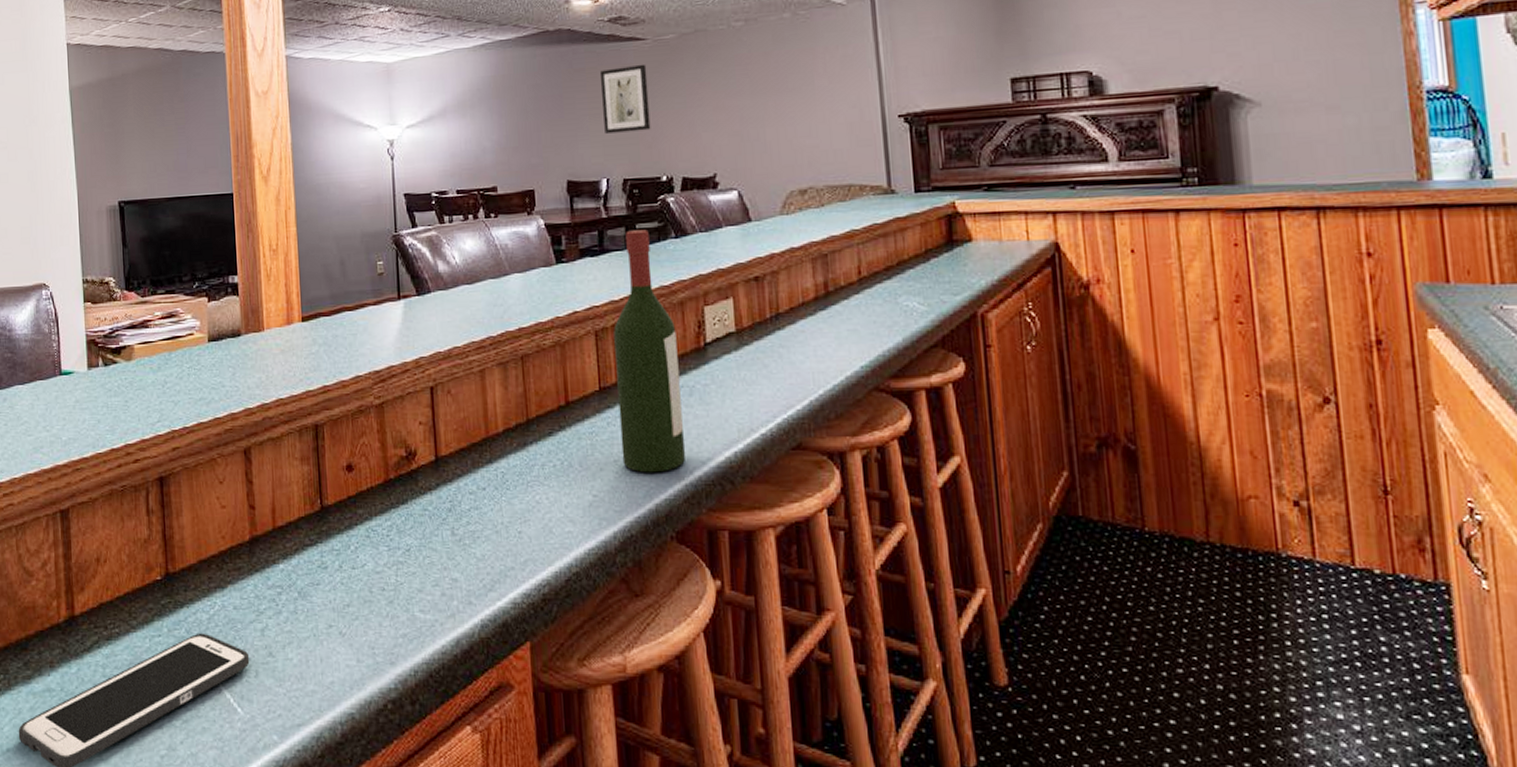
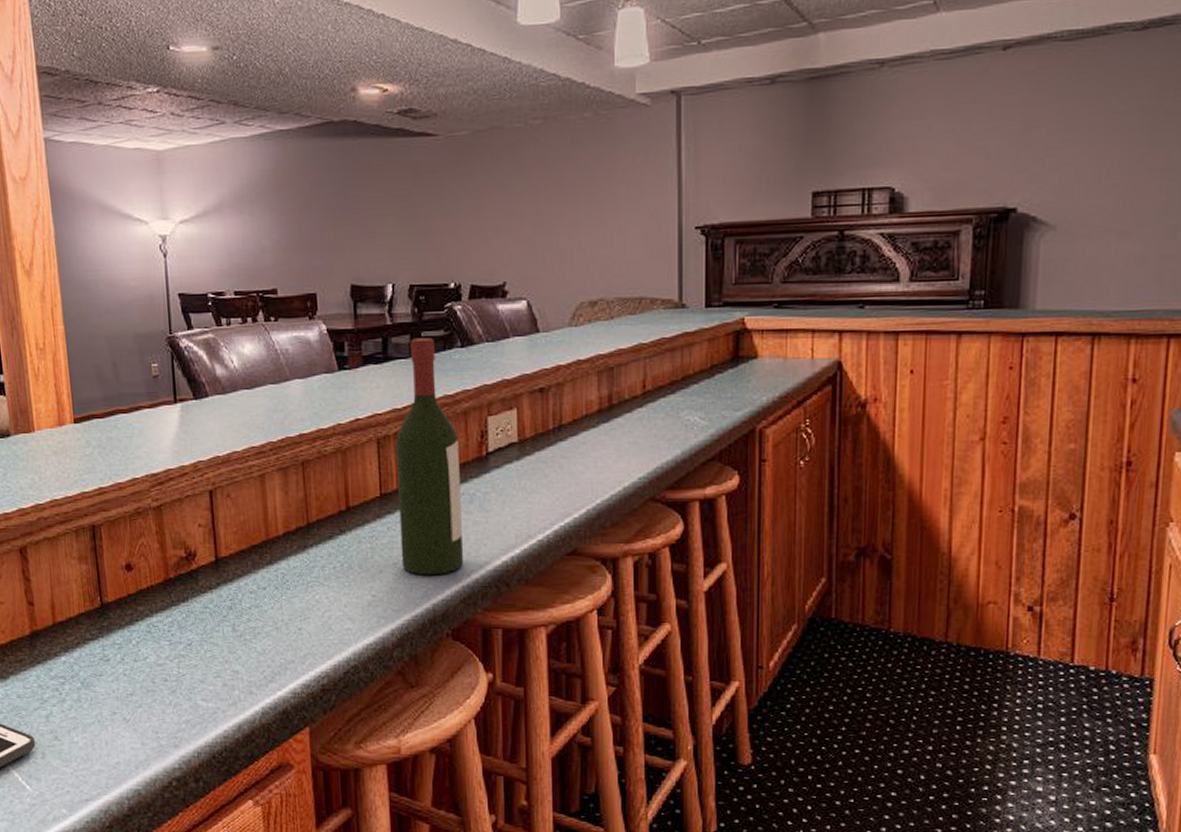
wall art: present [599,64,651,134] -> none [387,162,440,236]

